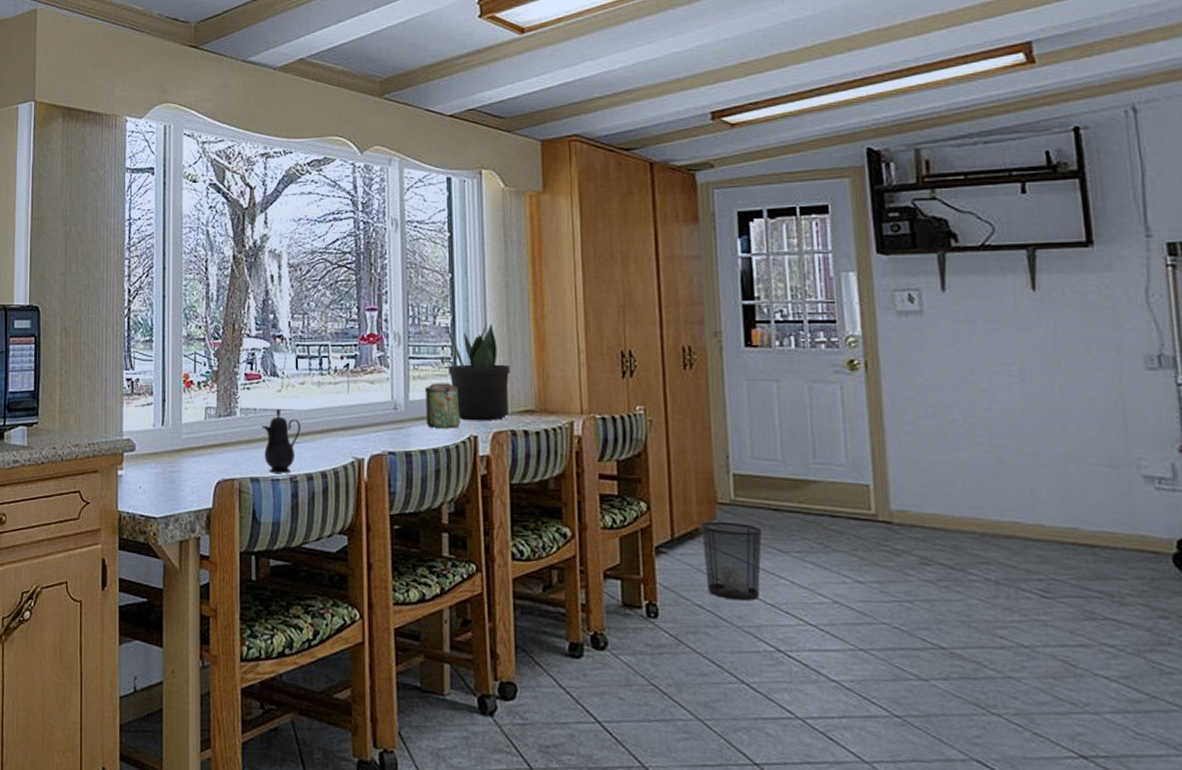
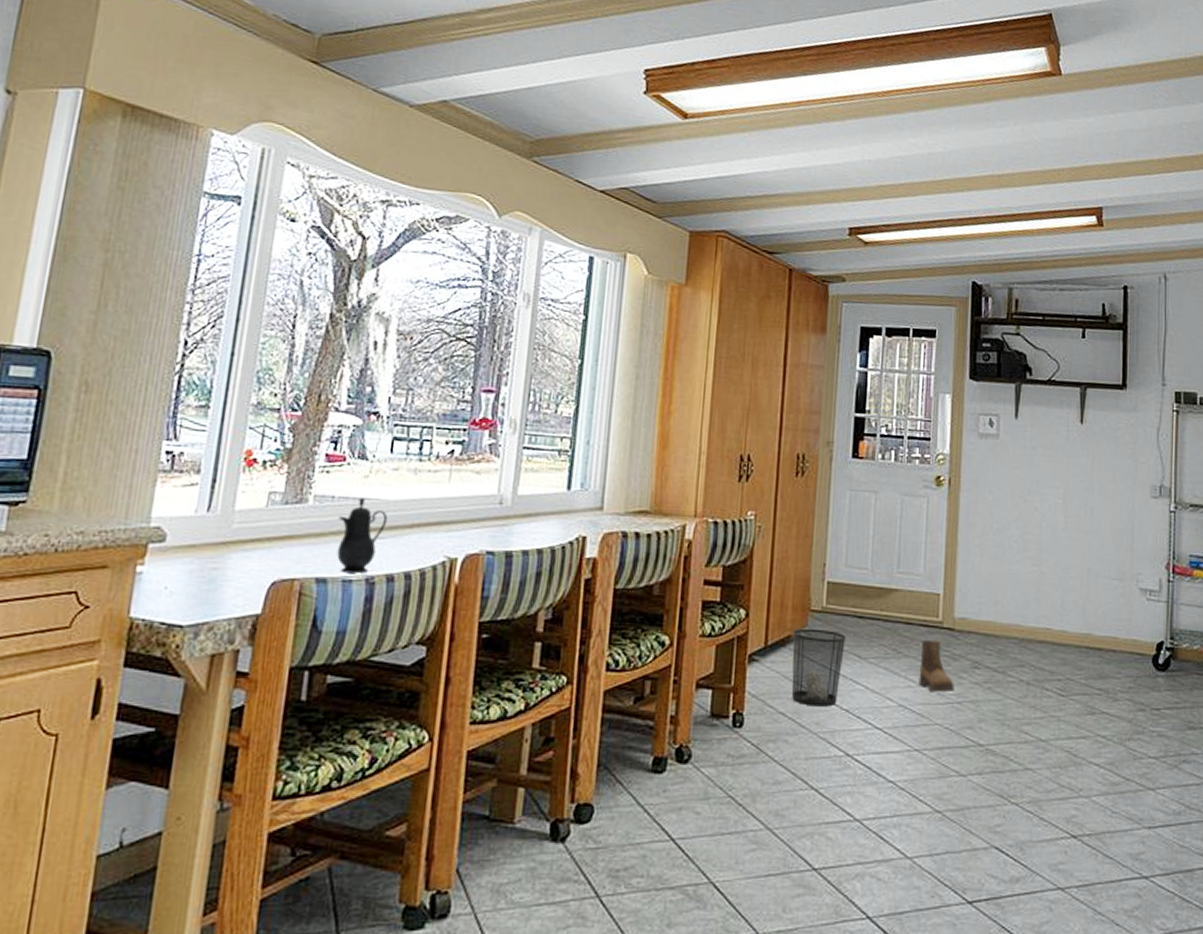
canister: present [424,383,461,428] -> none [533,476,573,527]
planter: present [444,322,510,420] -> none [563,411,630,520]
boot: none [852,533,901,590] -> present [919,639,954,693]

